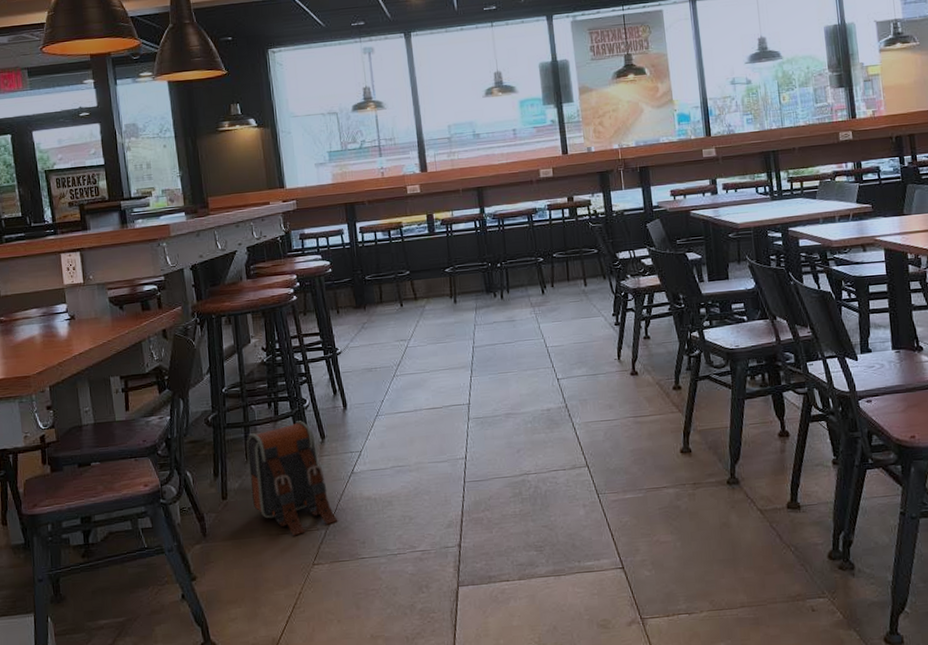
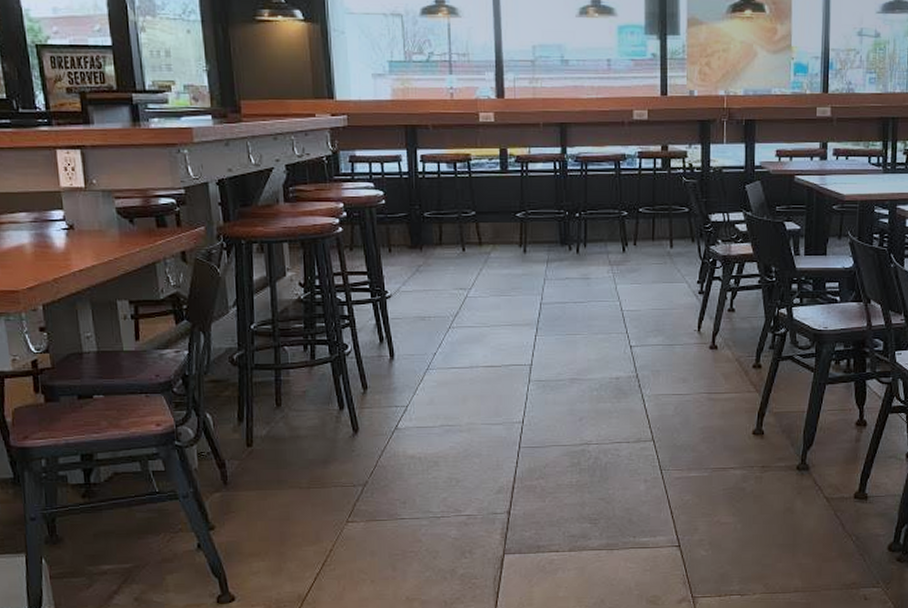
backpack: present [246,421,338,536] -> none [276,368,377,491]

